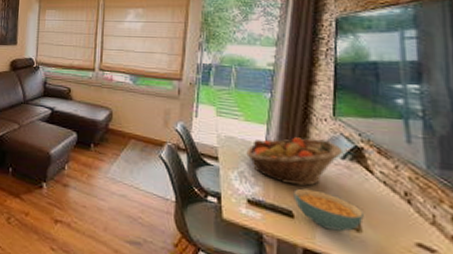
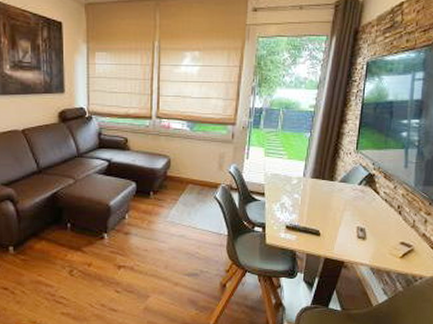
fruit basket: present [246,137,344,186] -> none [287,170,361,209]
cereal bowl: present [293,188,364,232] -> none [321,211,369,241]

